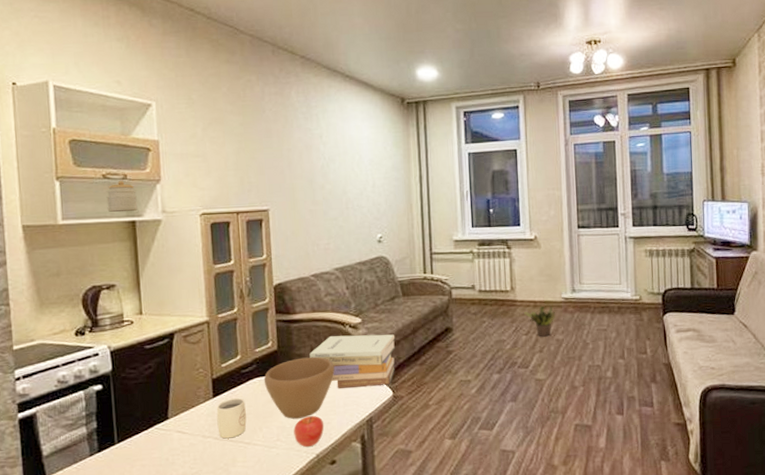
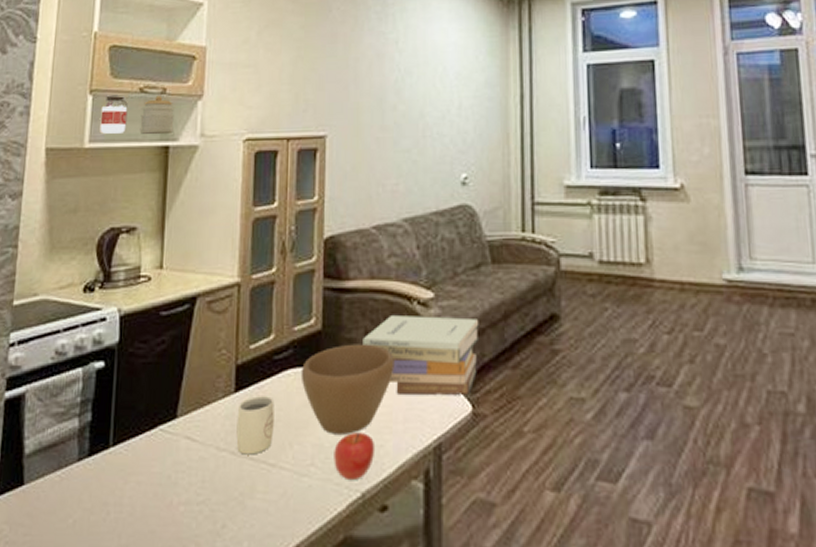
jar: none [69,181,95,213] -> present [100,96,128,134]
potted plant: present [523,305,556,337] -> none [664,289,714,339]

